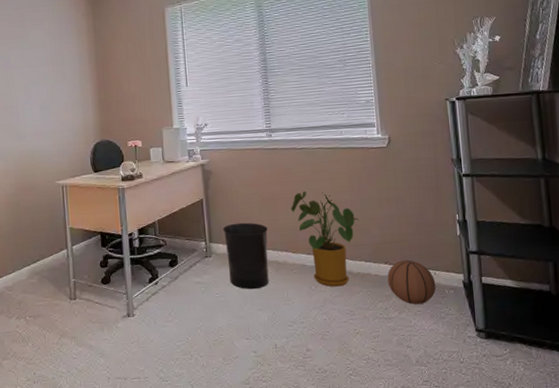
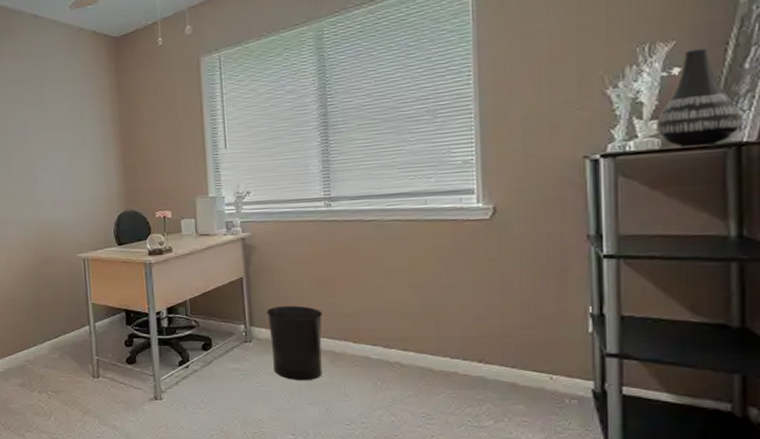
house plant: present [291,190,360,287] -> none [353,270,446,385]
basketball: present [387,260,436,304] -> none [481,359,552,413]
vase: none [488,23,538,94] -> present [655,47,742,148]

